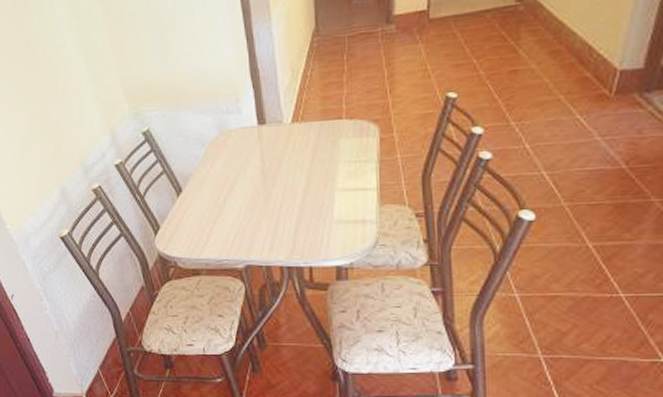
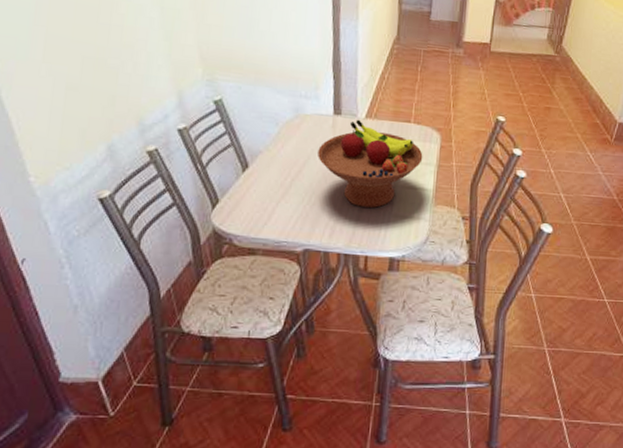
fruit bowl: none [247,125,361,217] -> present [318,119,423,208]

